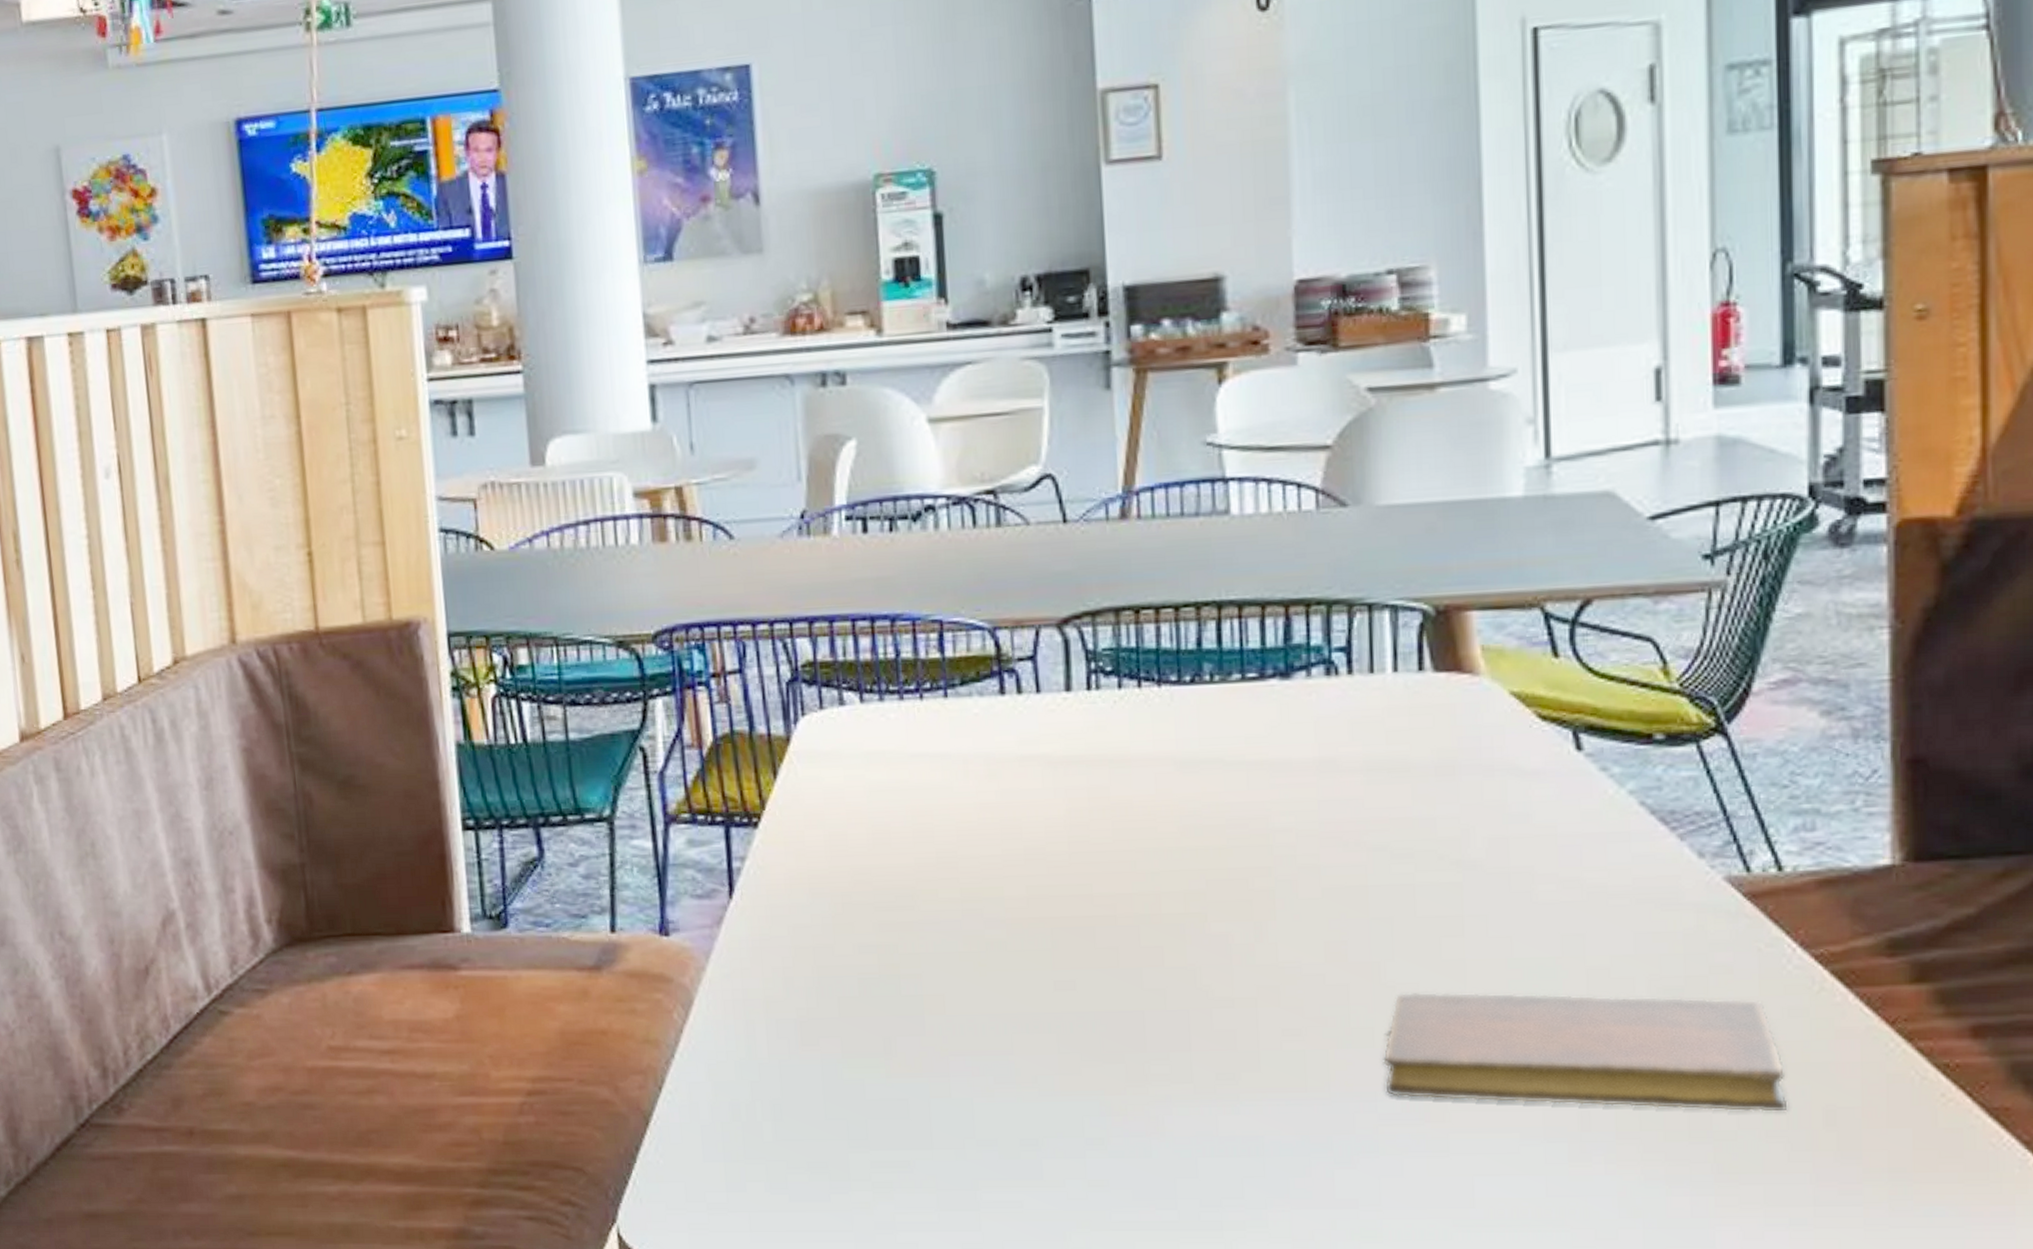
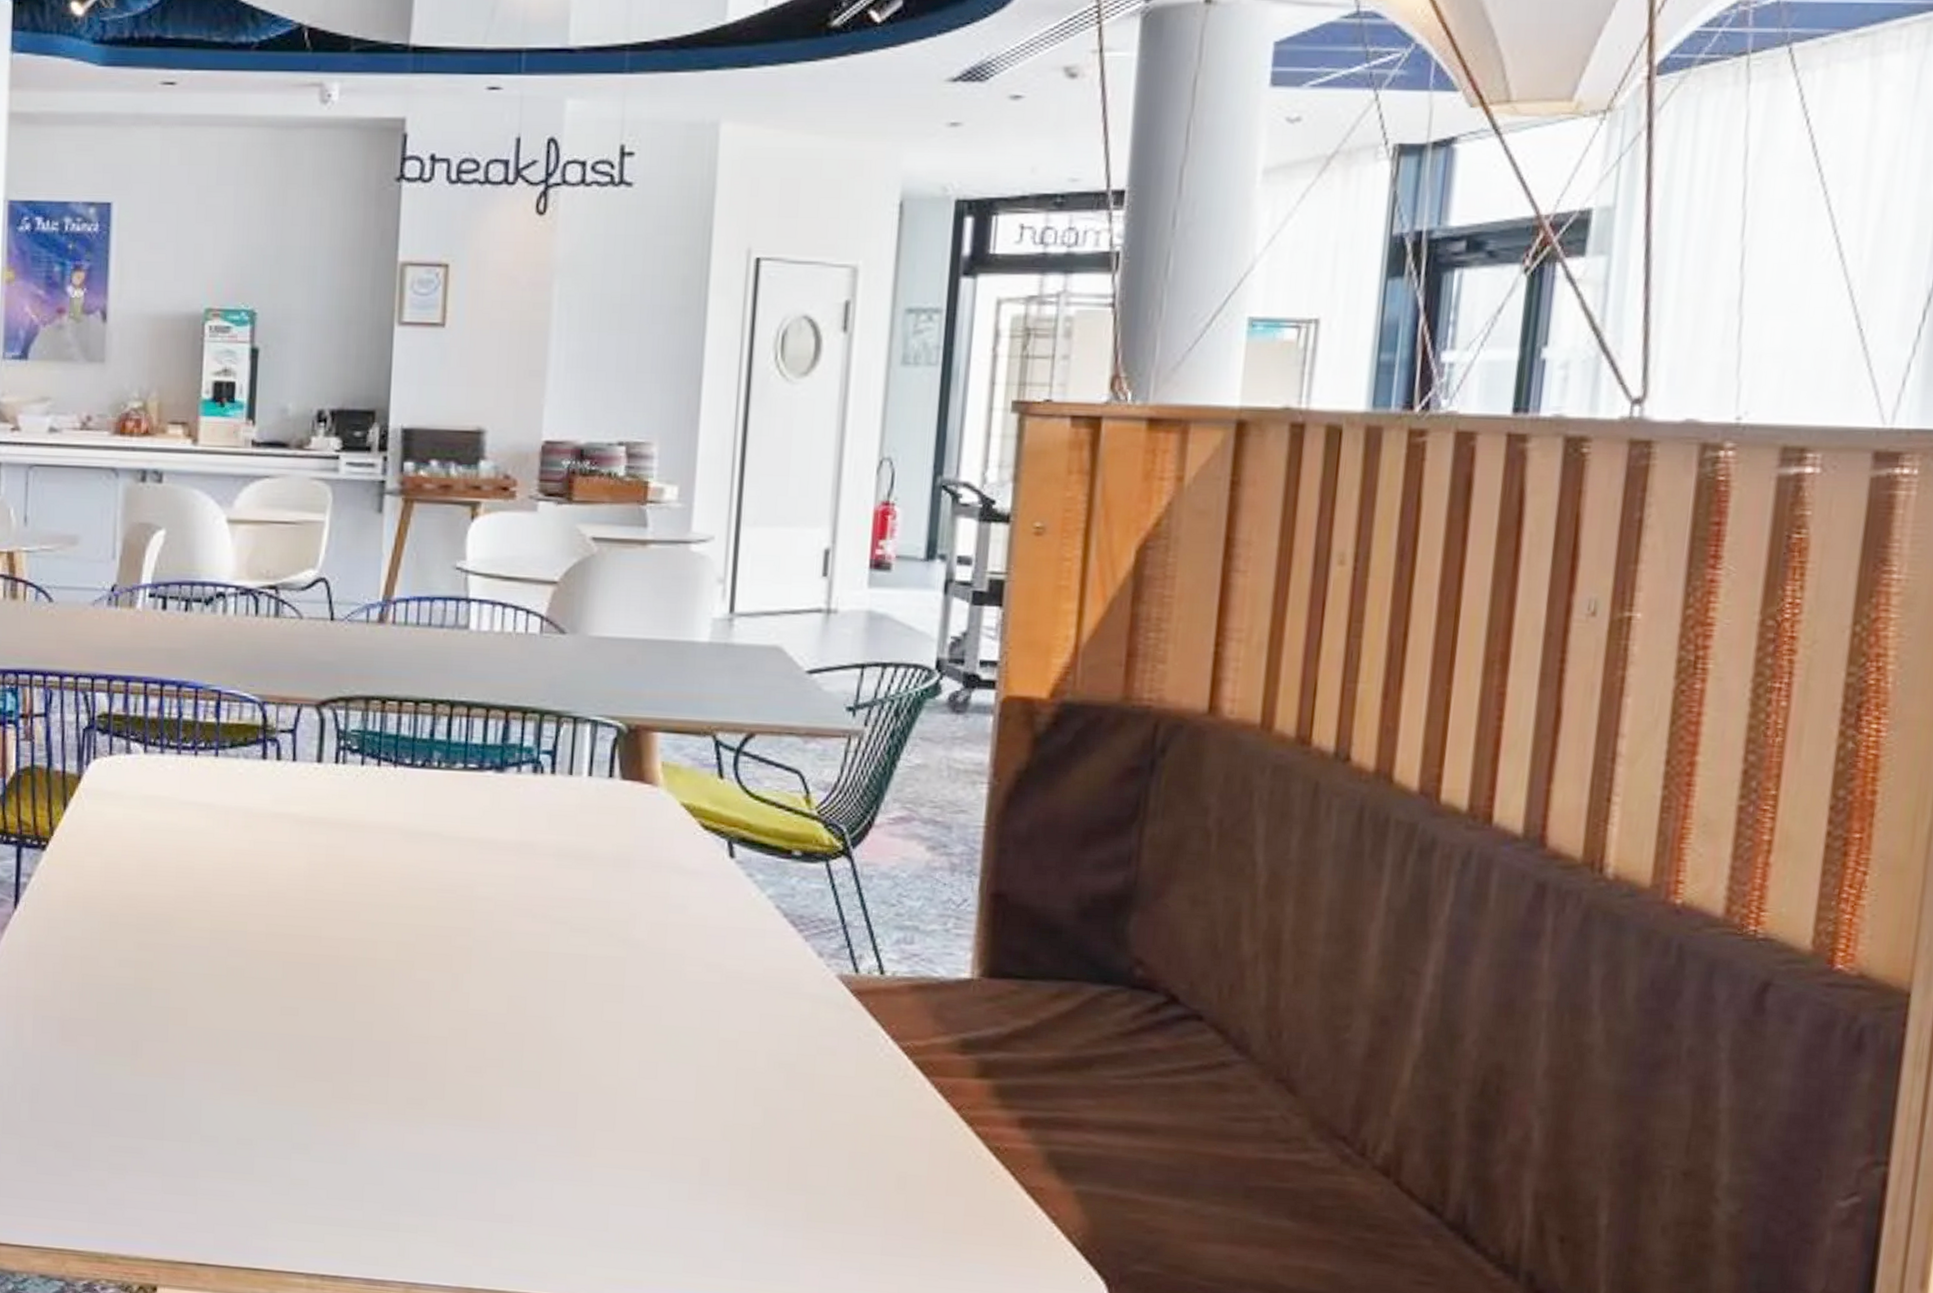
notebook: present [1383,991,1788,1113] -> none [544,1044,870,1175]

